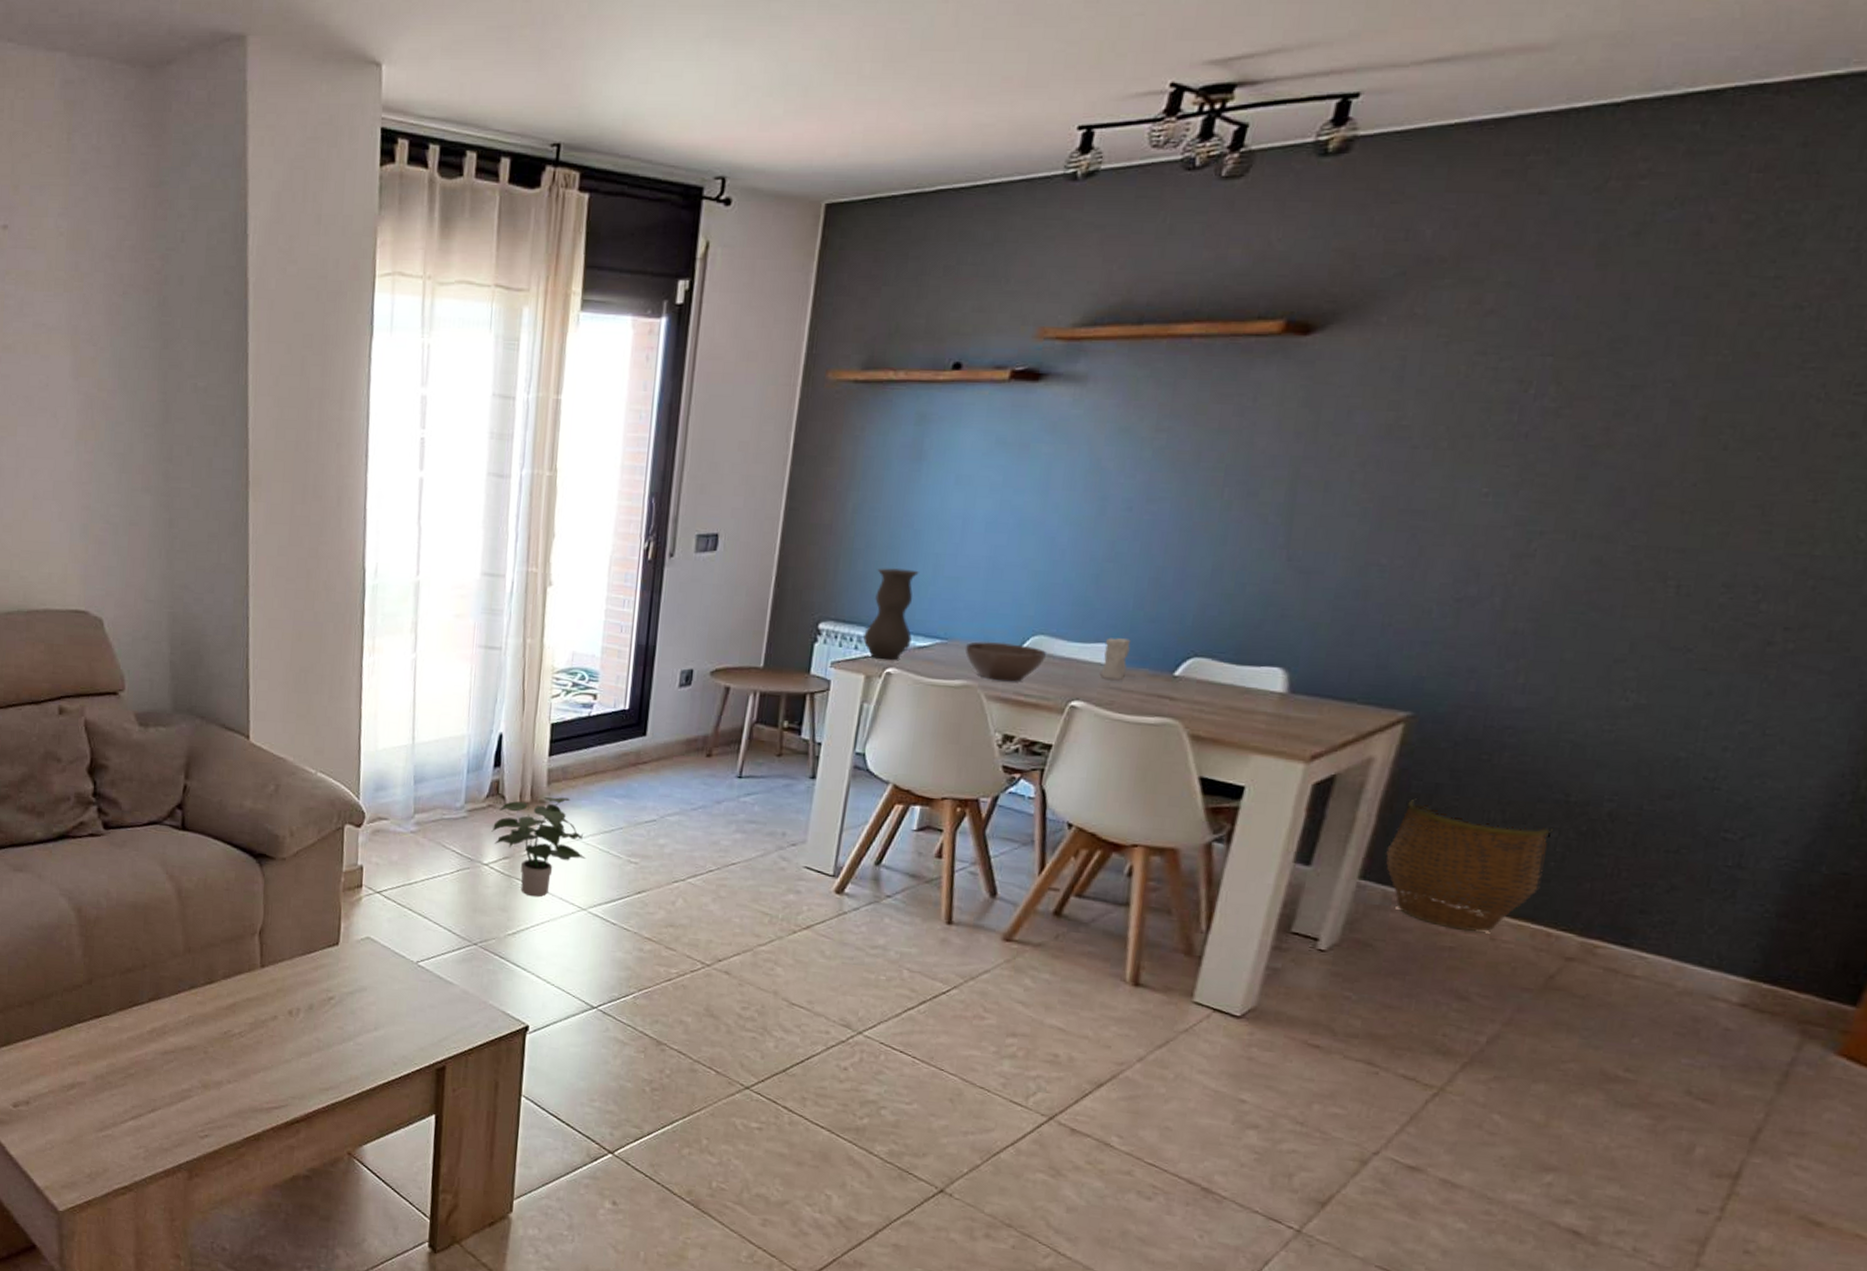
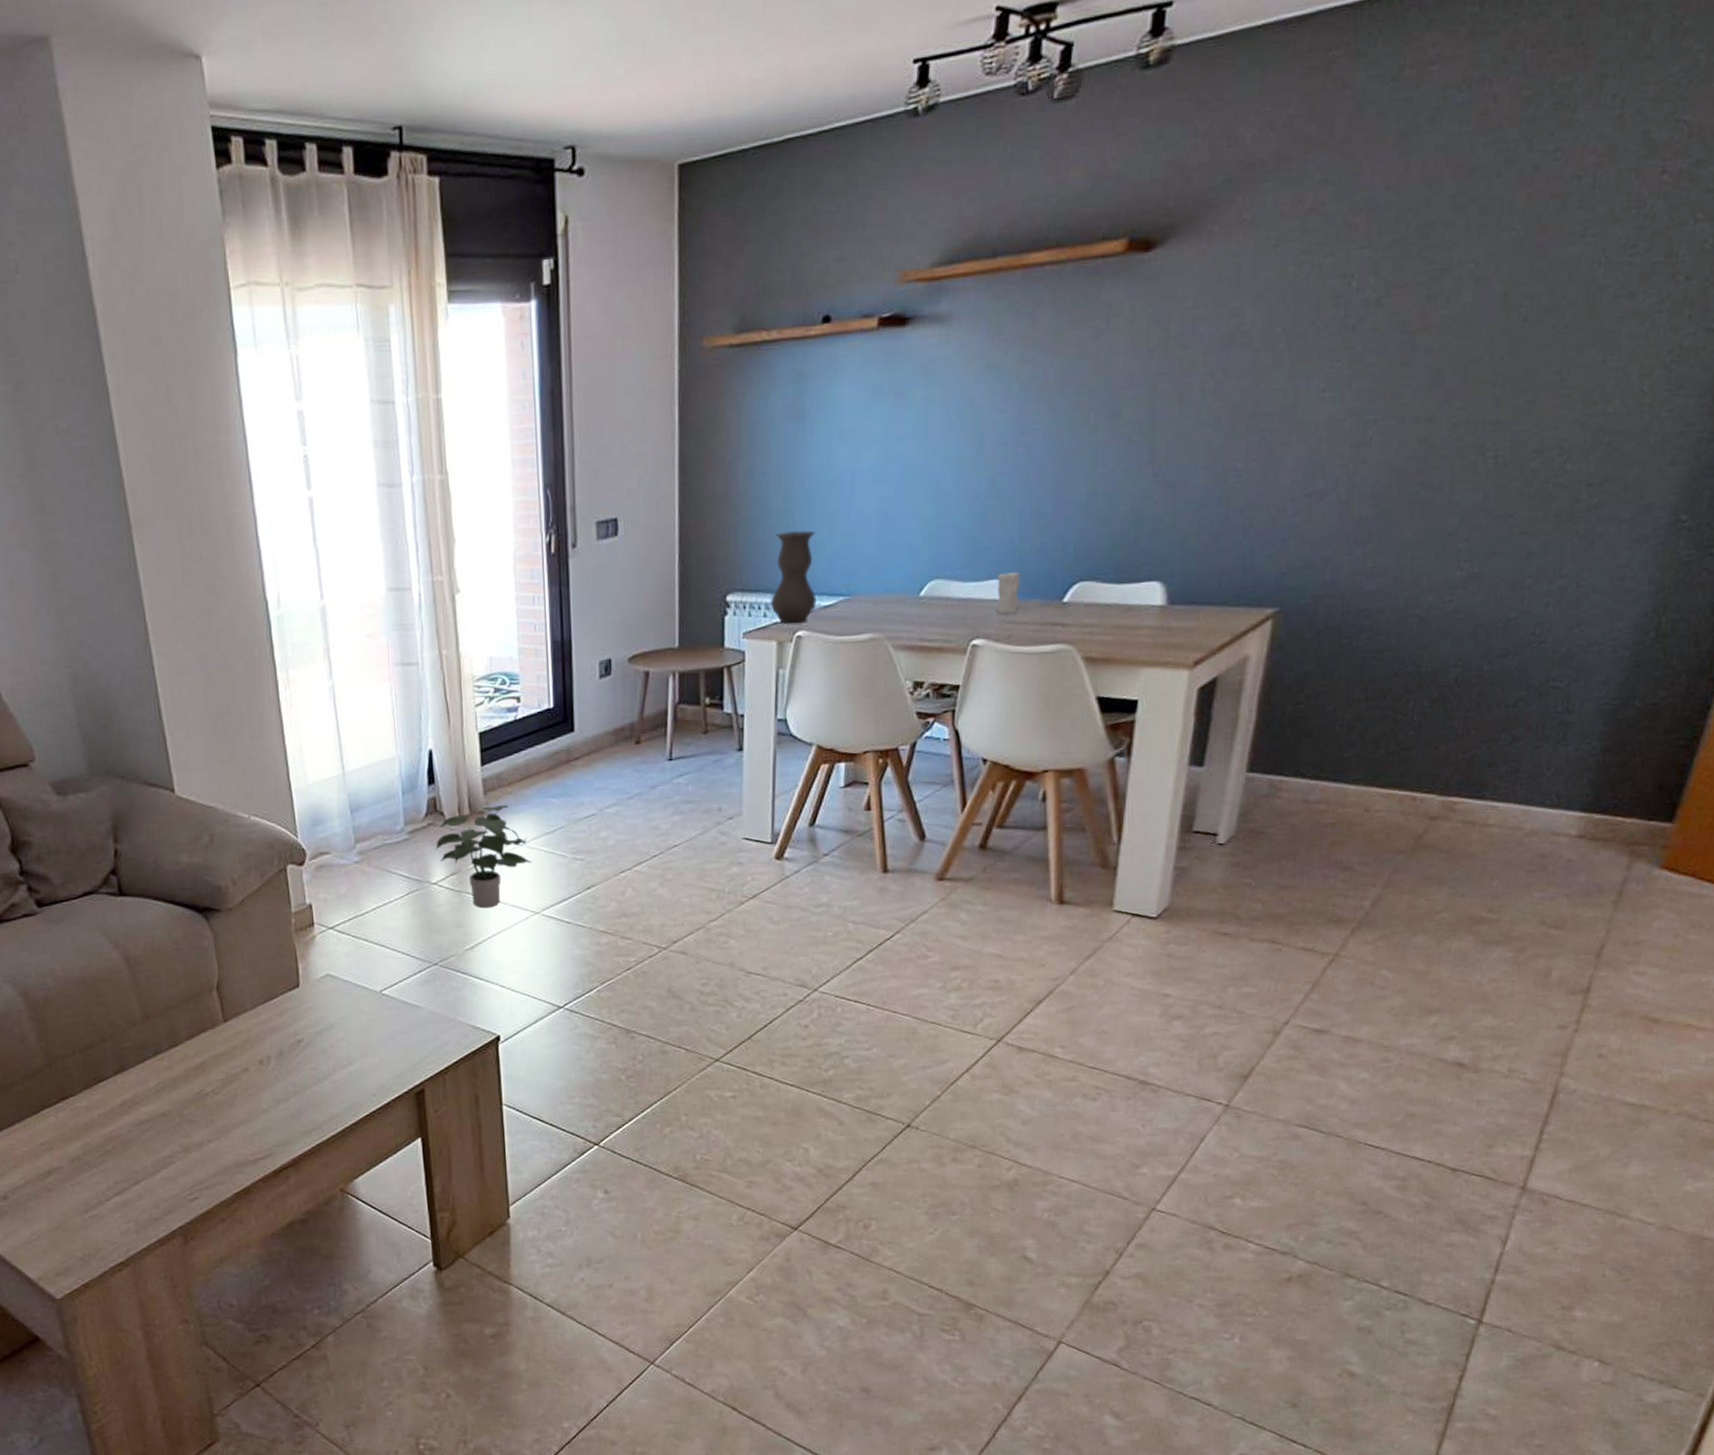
bowl: present [964,641,1048,682] -> none [867,591,945,630]
basket: present [1385,798,1553,932] -> none [1268,689,1409,807]

